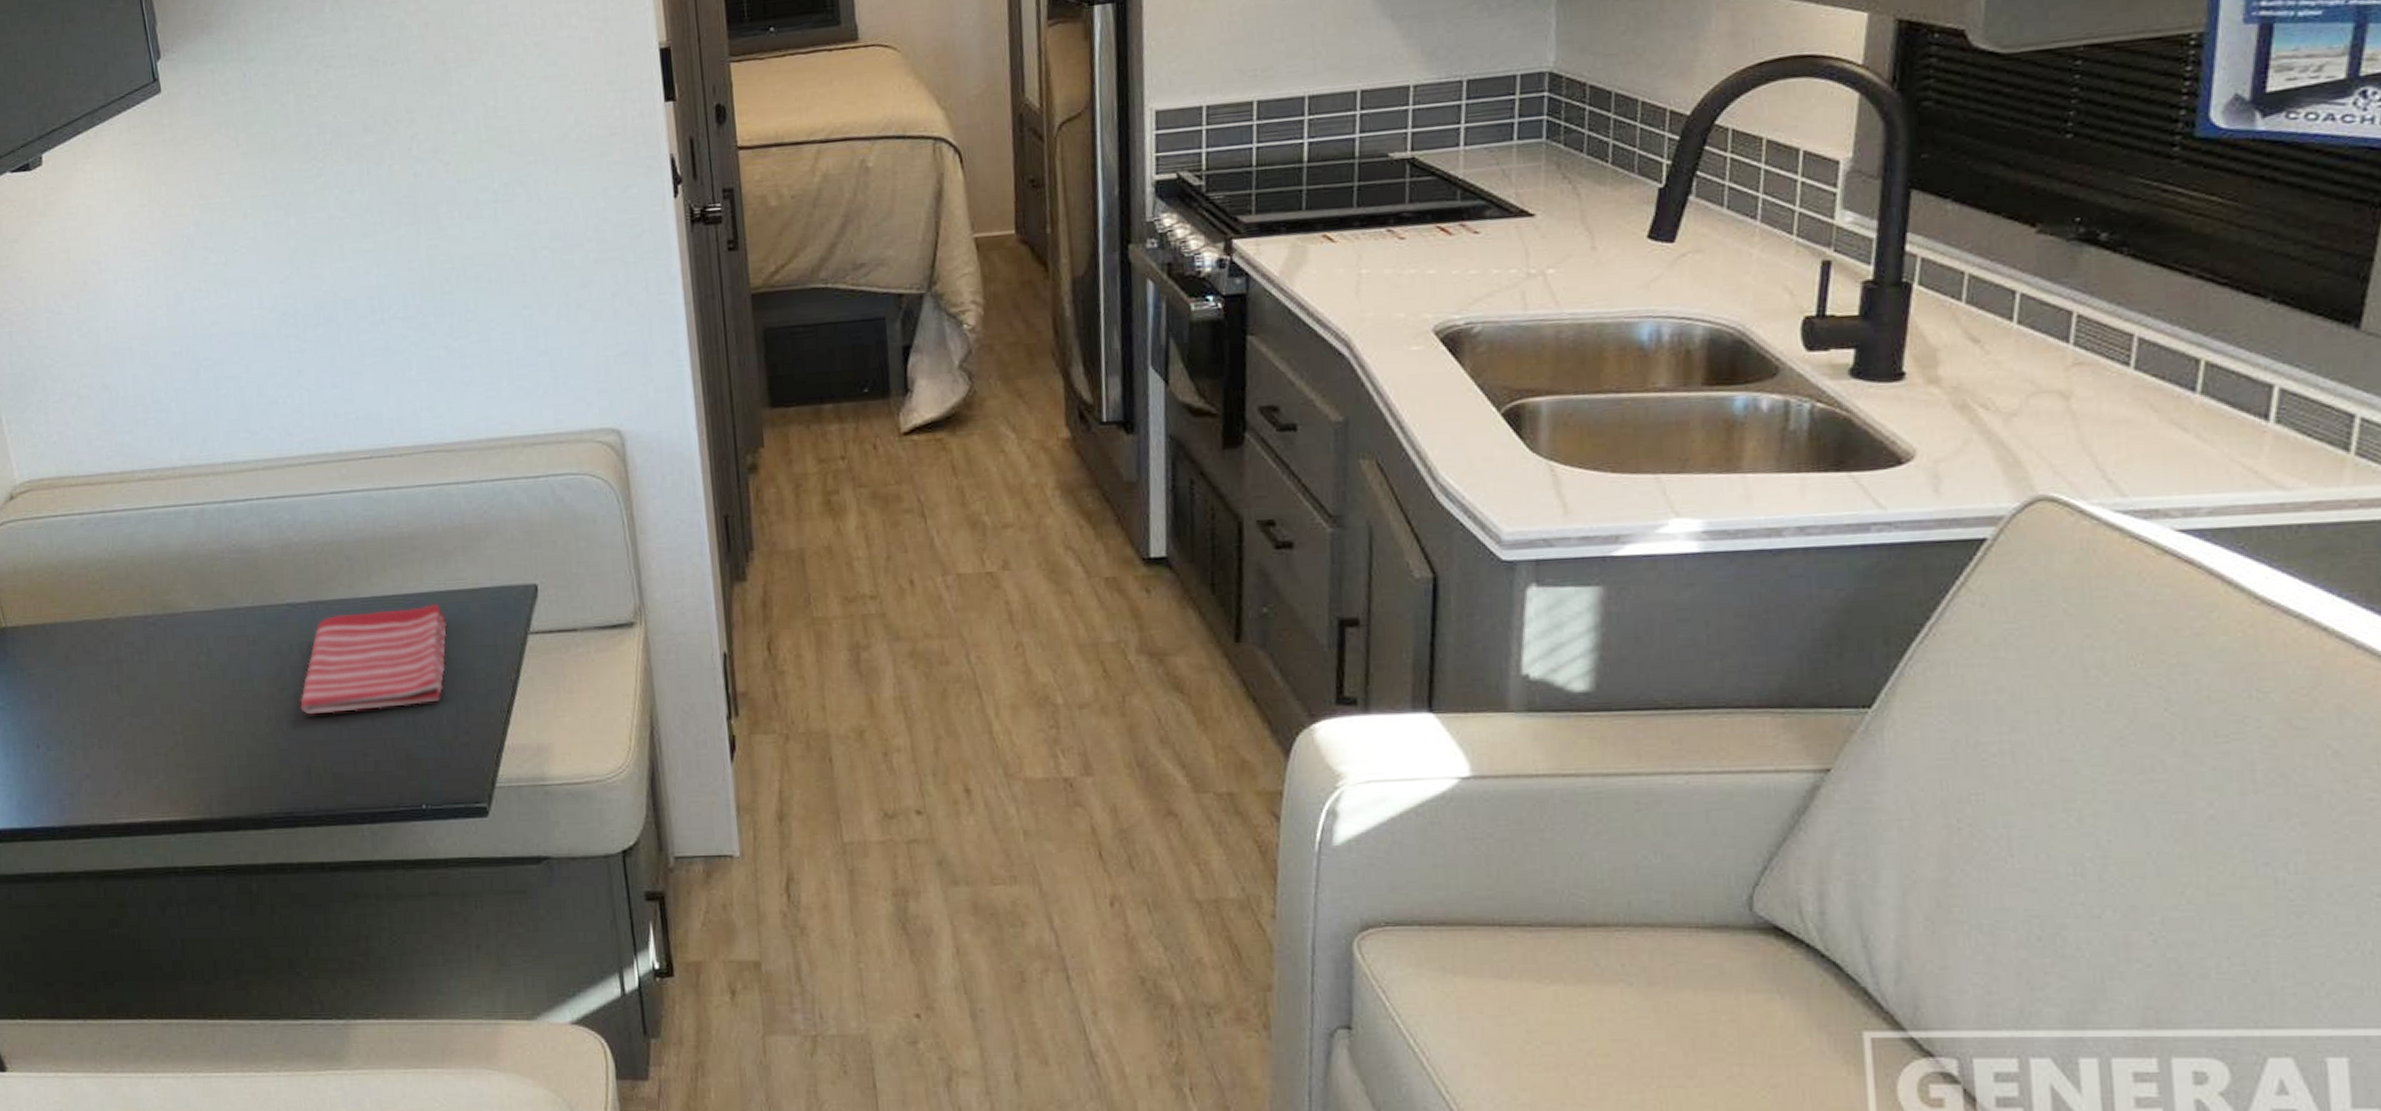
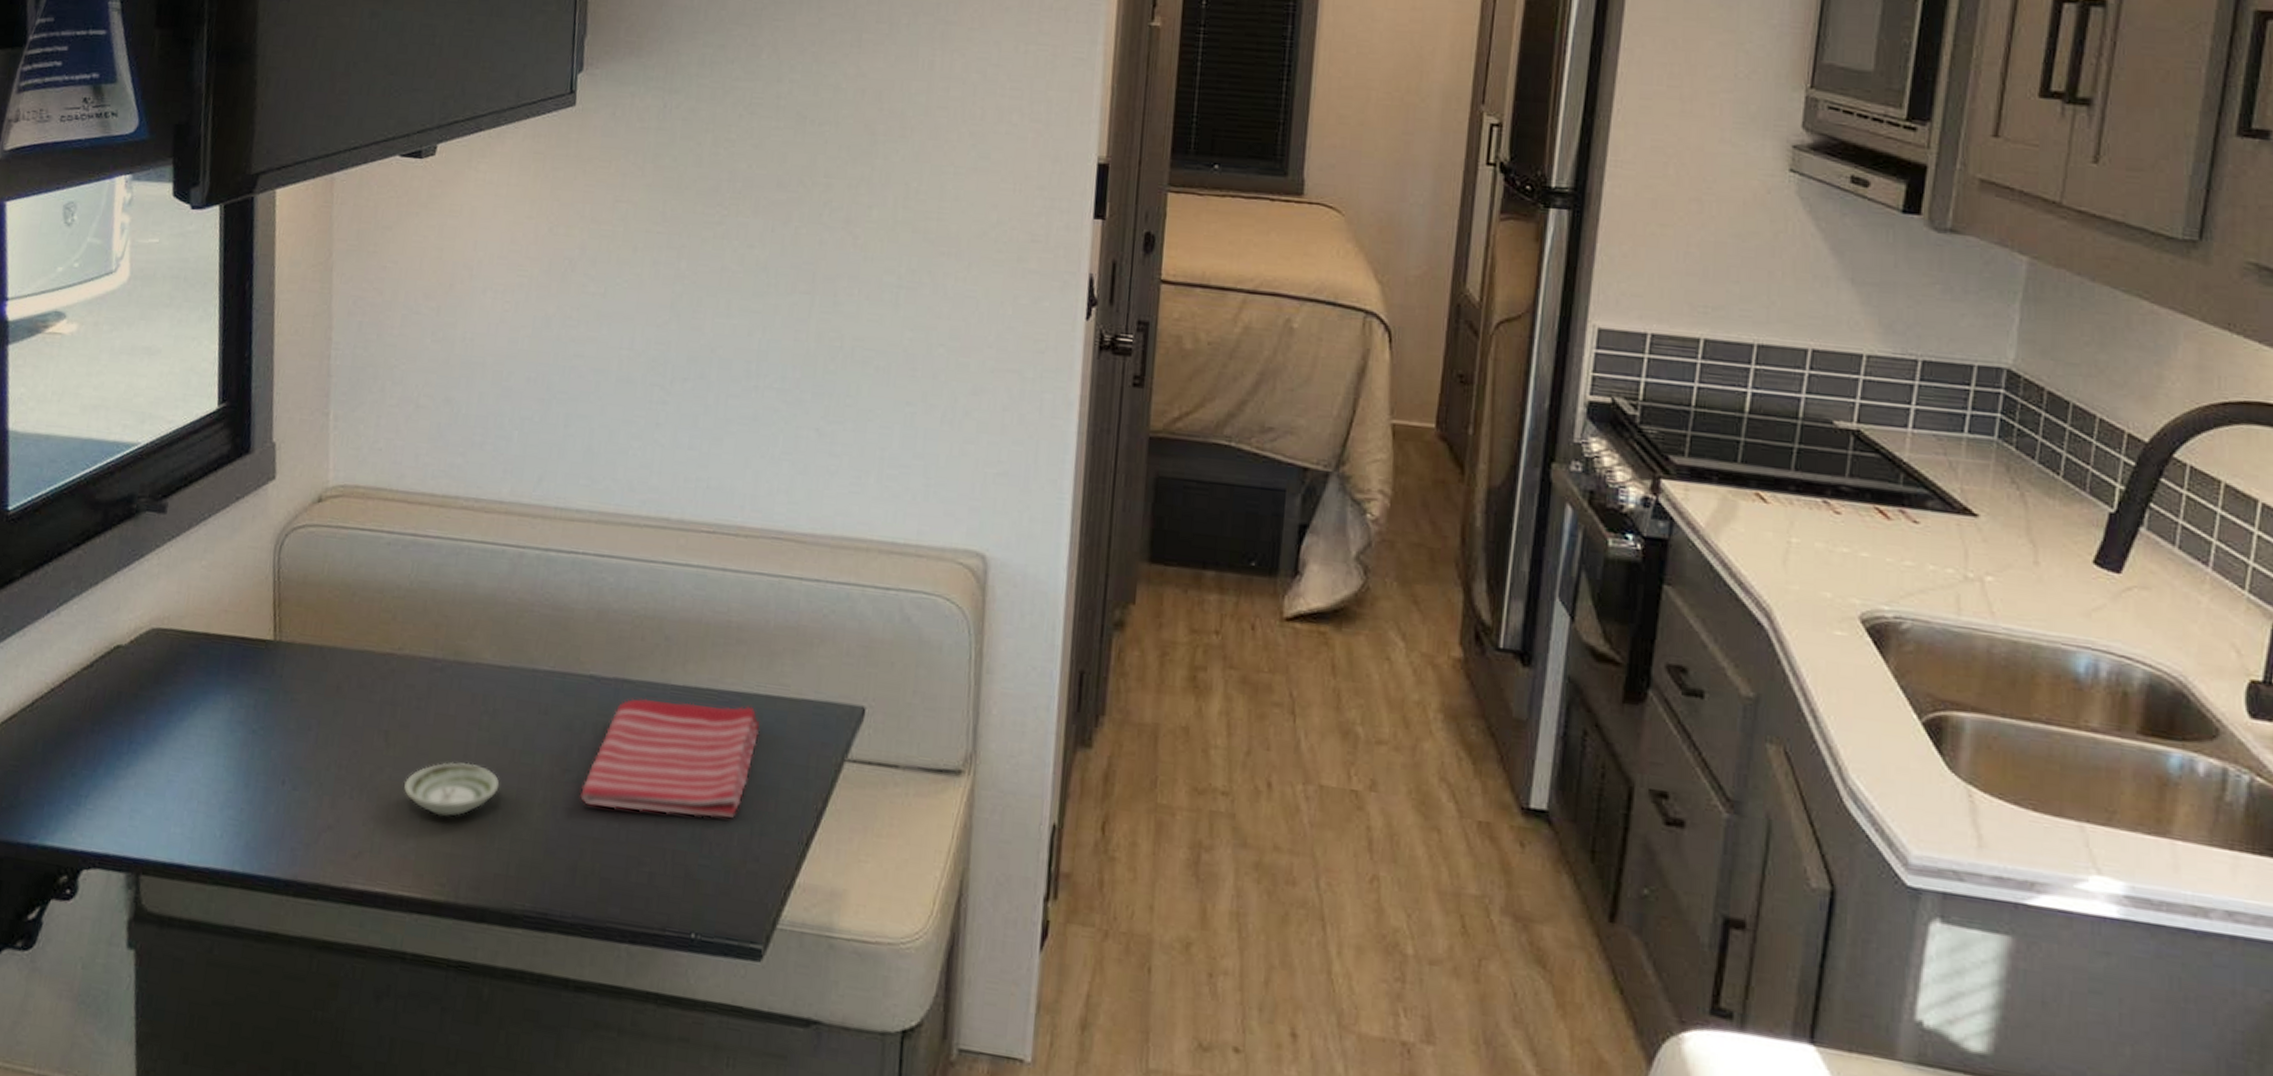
saucer: none [144,698,228,749] -> present [404,761,500,817]

